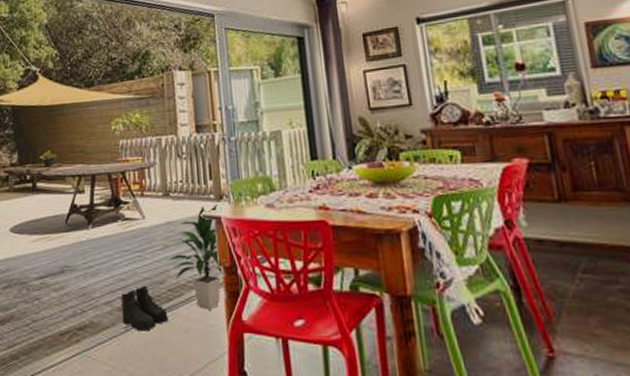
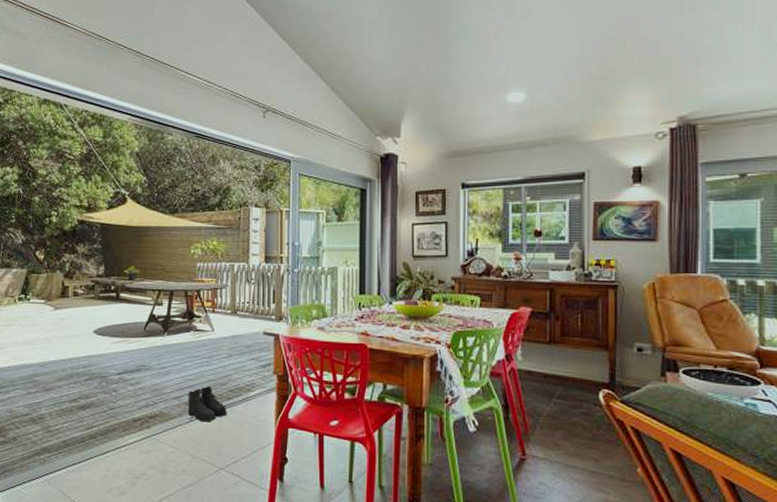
indoor plant: present [167,204,223,310] -> none [230,324,277,409]

